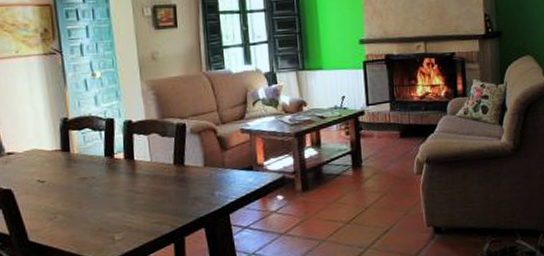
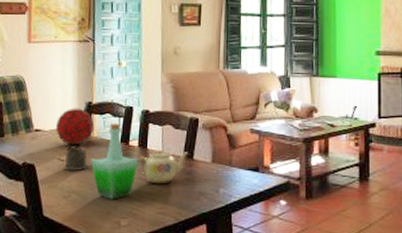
decorative orb: none [30,125,74,165] -> present [56,108,95,146]
cup: none [44,165,72,193] -> present [64,145,88,172]
bottle: none [75,137,127,216] -> present [91,123,139,199]
teapot: none [124,158,179,194] -> present [136,149,188,183]

